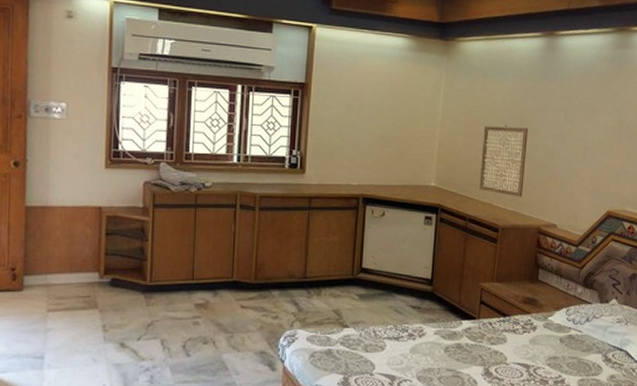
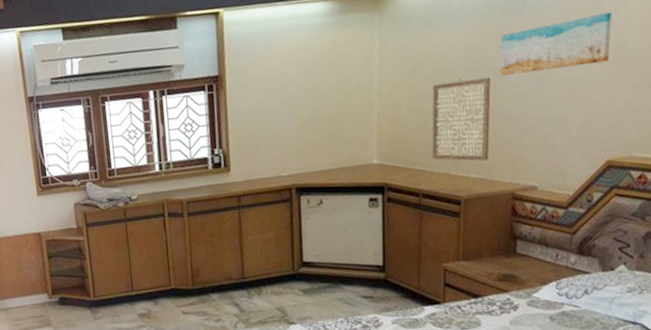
wall art: none [535,93,616,132] -> present [499,11,612,76]

